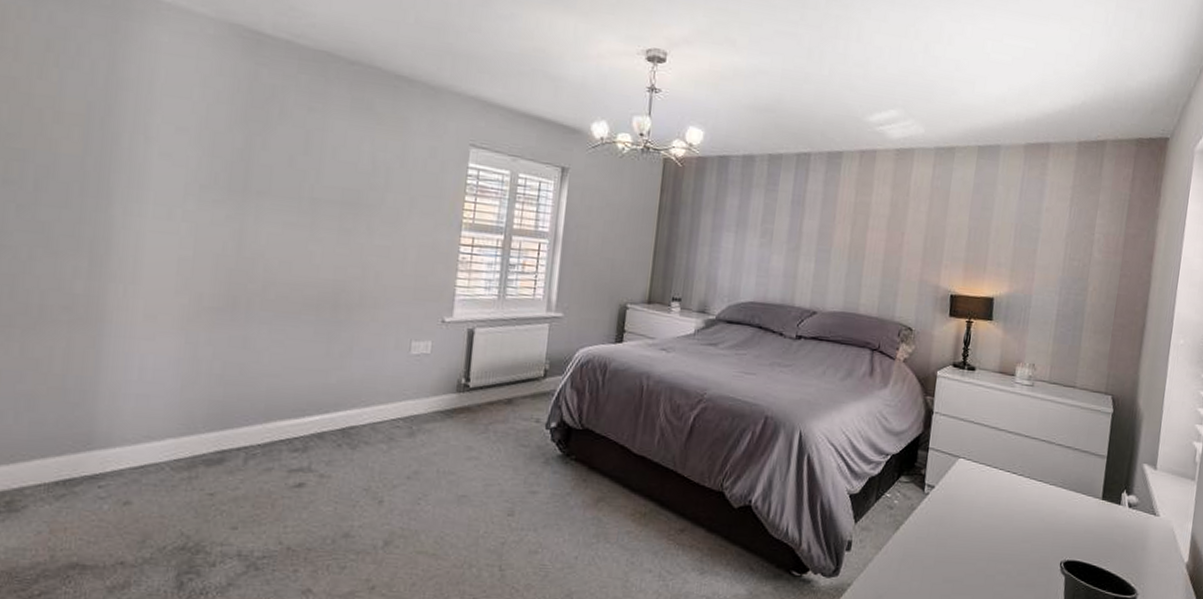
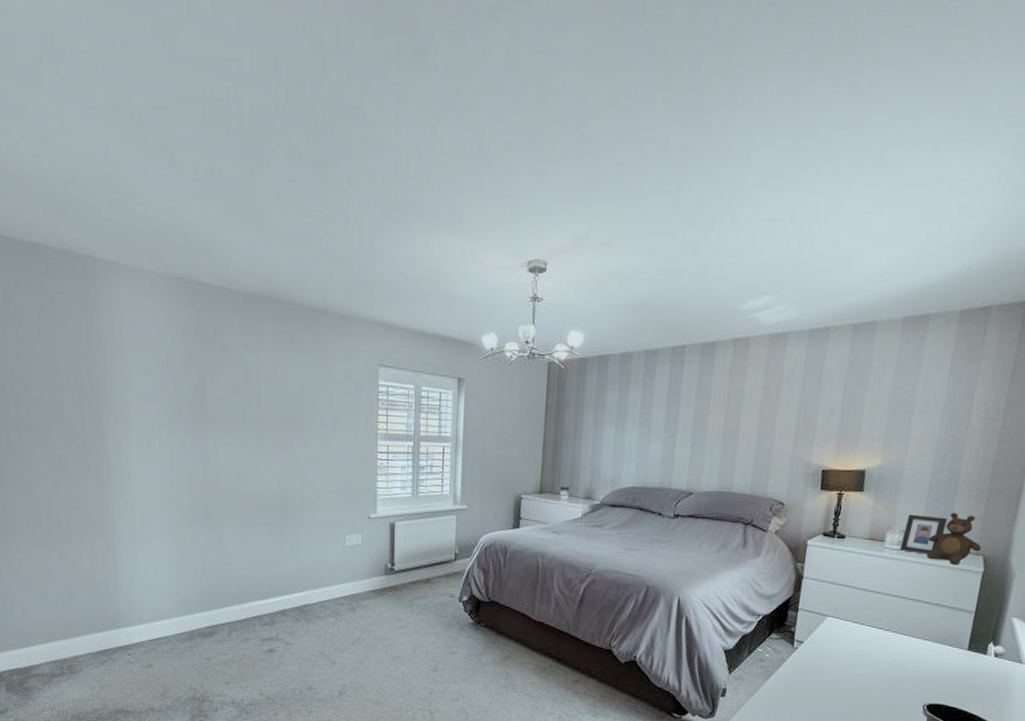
picture frame: none [1031,347,1075,392] -> present [900,514,947,555]
teddy bear: none [1057,347,1110,405] -> present [926,512,981,565]

